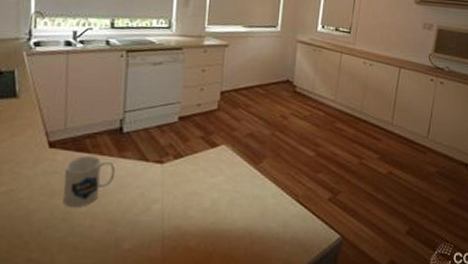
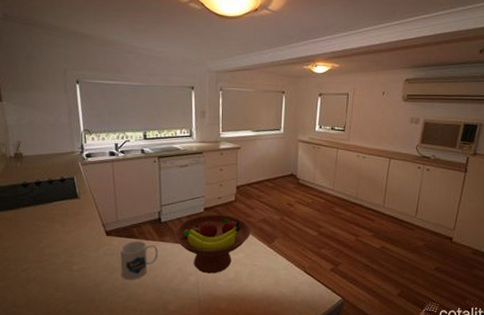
fruit bowl: none [137,124,235,202] -> present [174,214,251,274]

